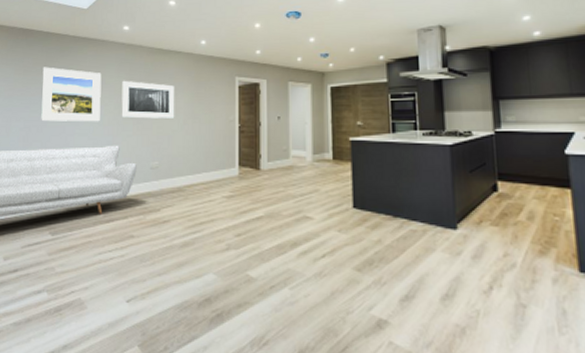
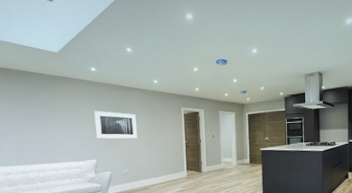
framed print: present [41,67,102,122] -> none [25,100,79,143]

